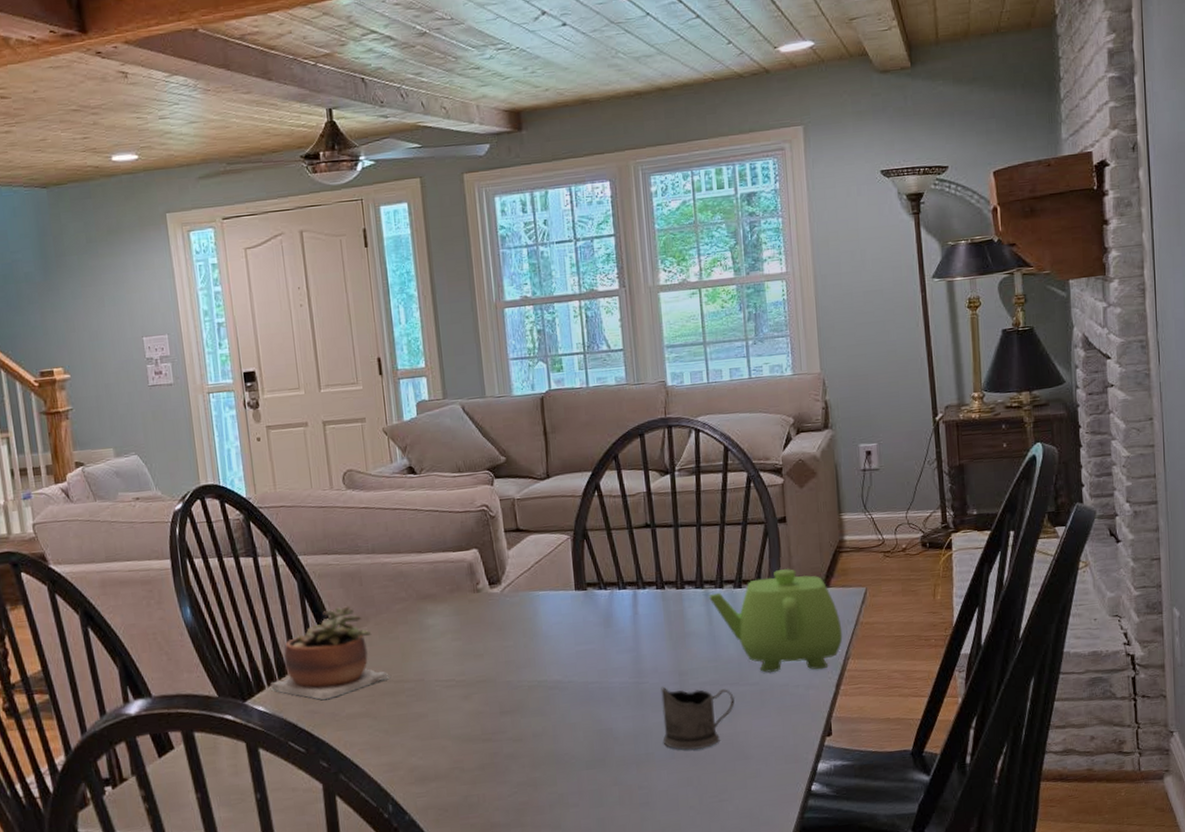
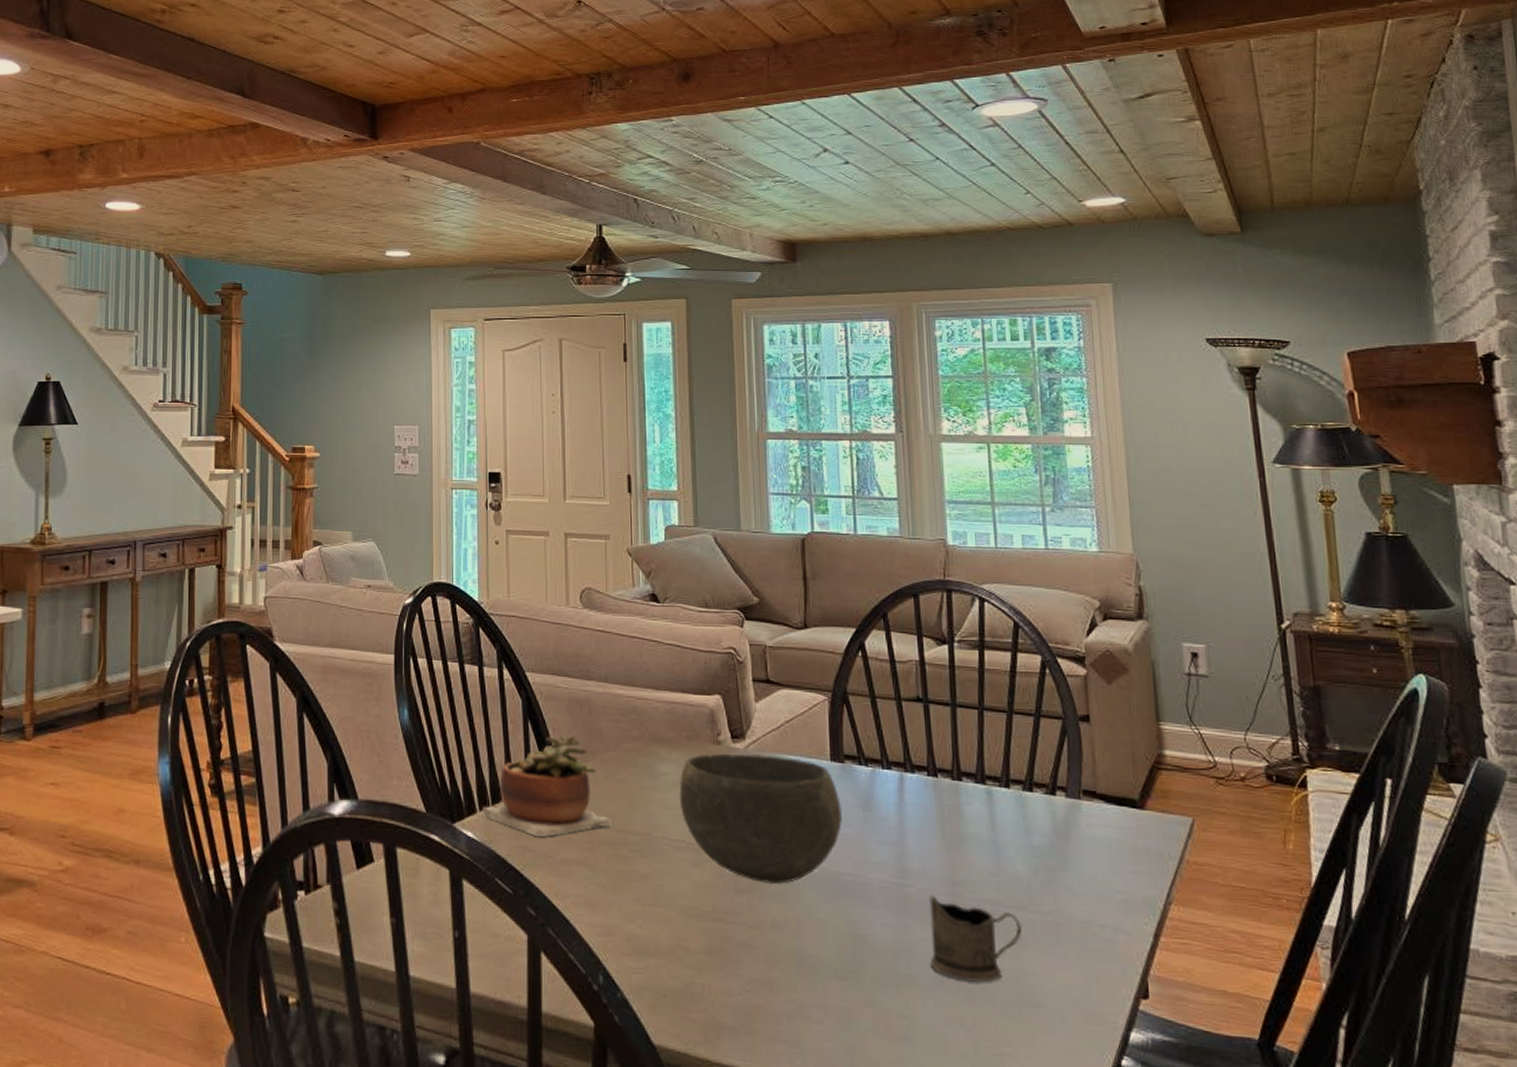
bowl: none [446,592,588,703] -> present [679,753,843,885]
teapot: present [709,568,843,673] -> none [991,777,1163,911]

